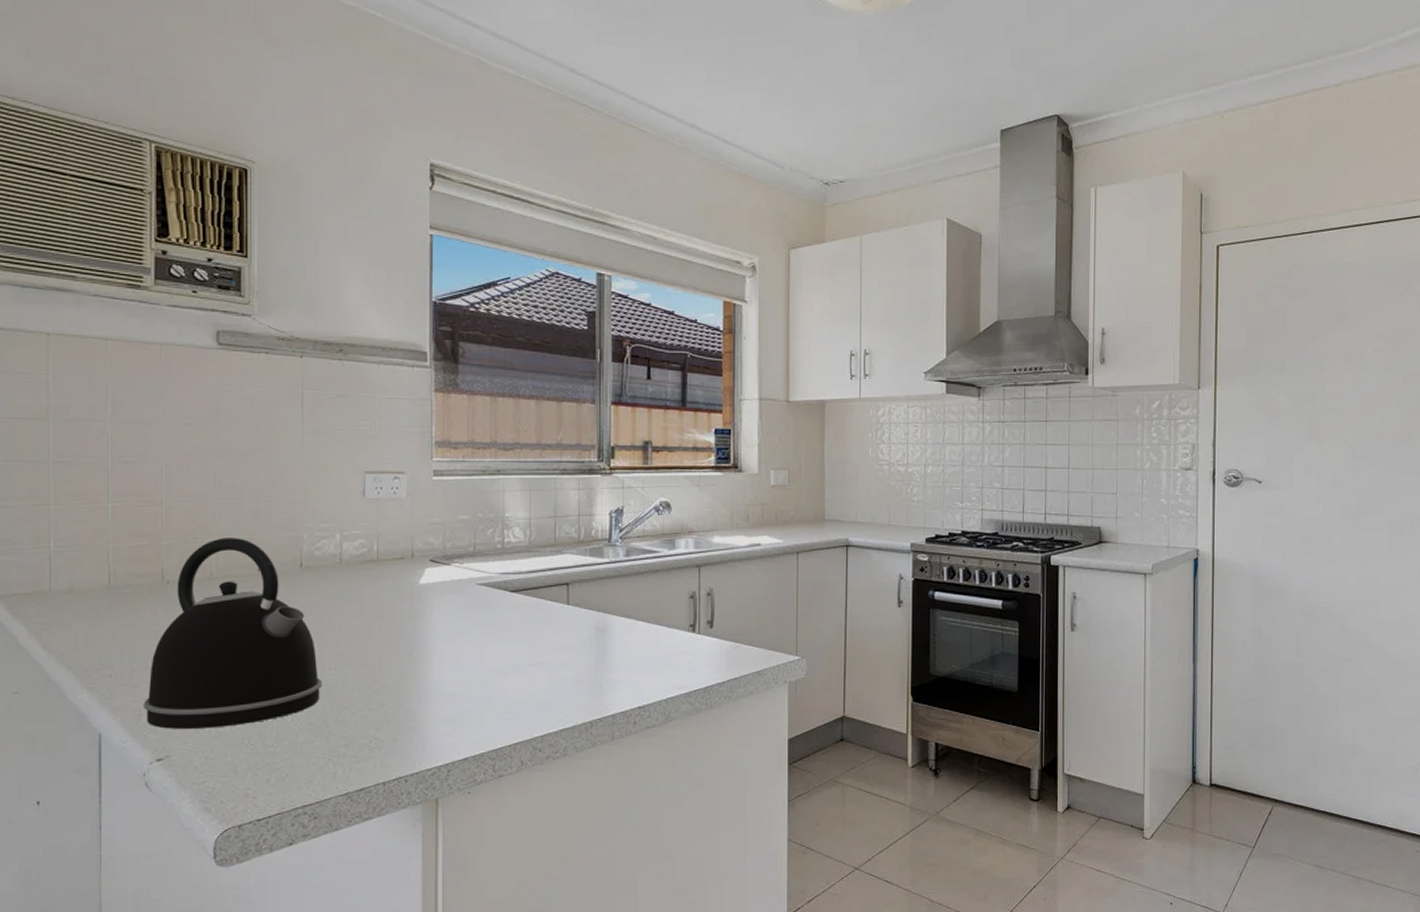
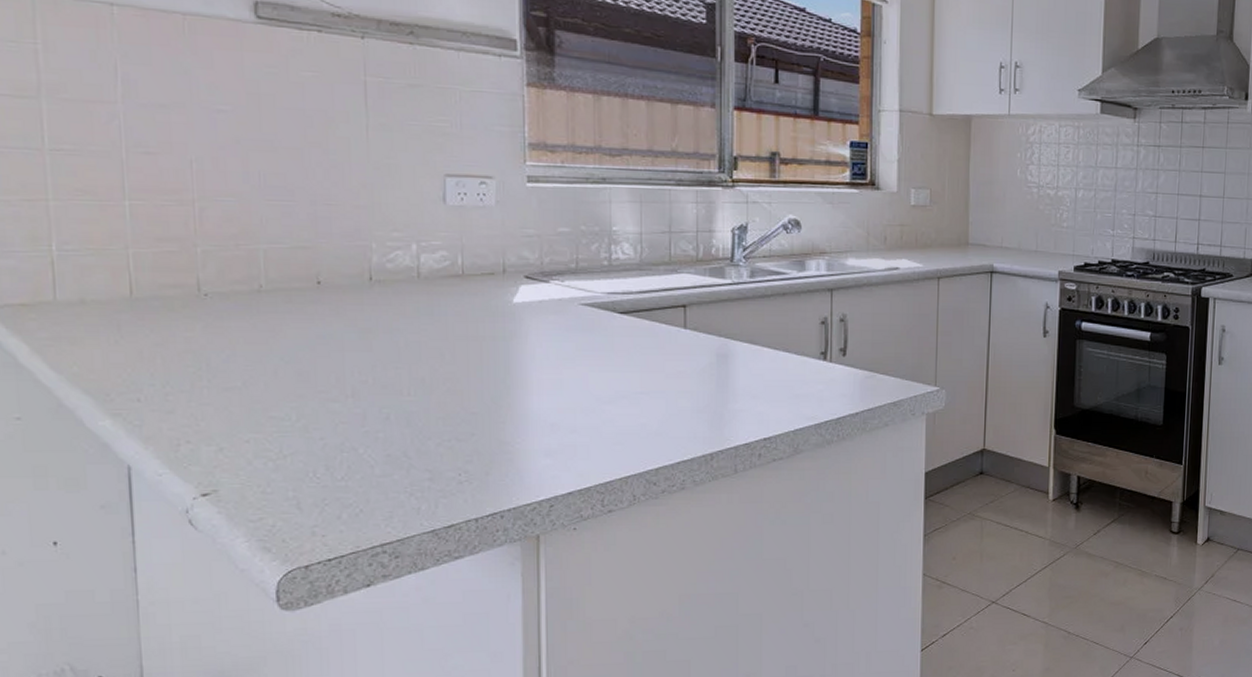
kettle: present [143,538,323,729] -> none [182,245,401,461]

